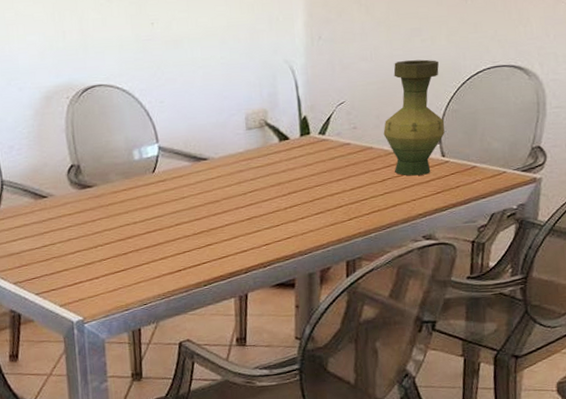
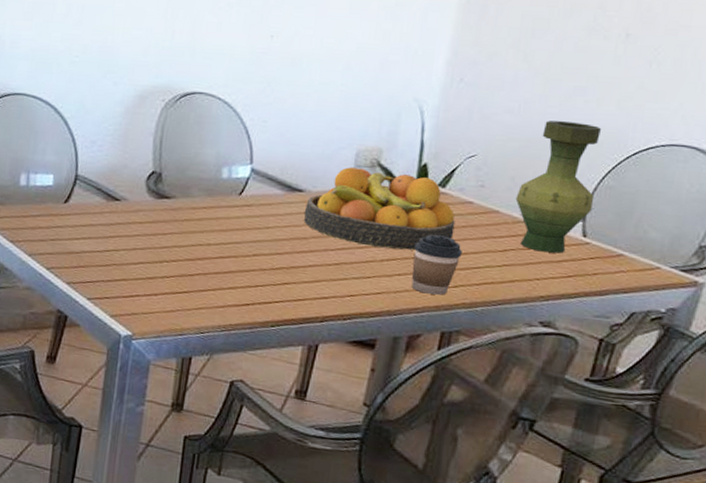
fruit bowl: none [211,128,340,198] -> present [304,167,455,251]
coffee cup: none [310,177,350,231] -> present [411,234,462,295]

